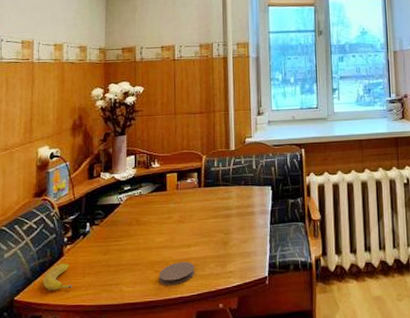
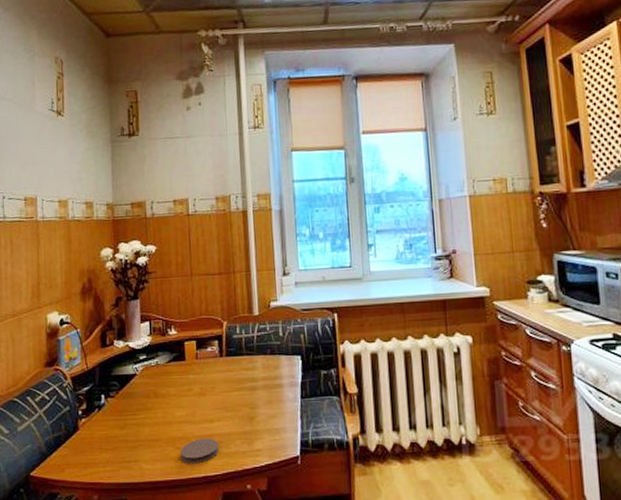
banana: present [43,263,73,291] -> none [59,438,90,467]

